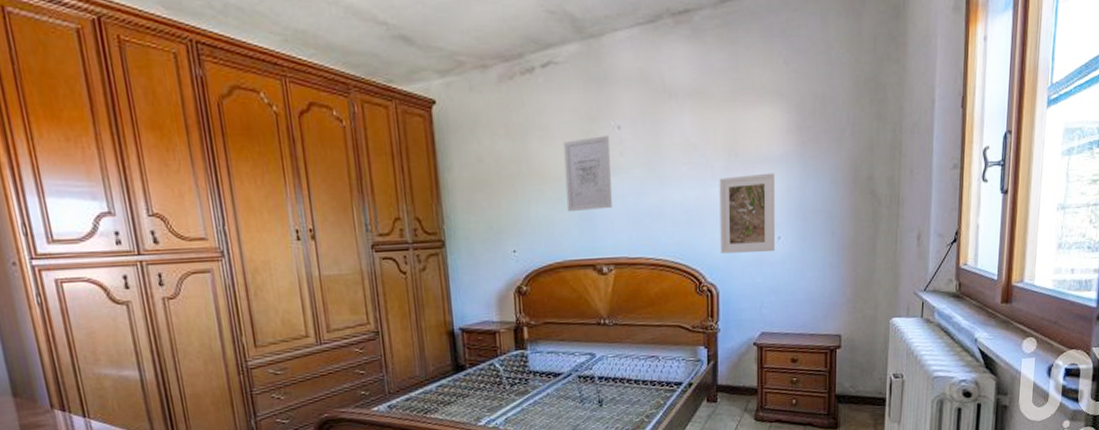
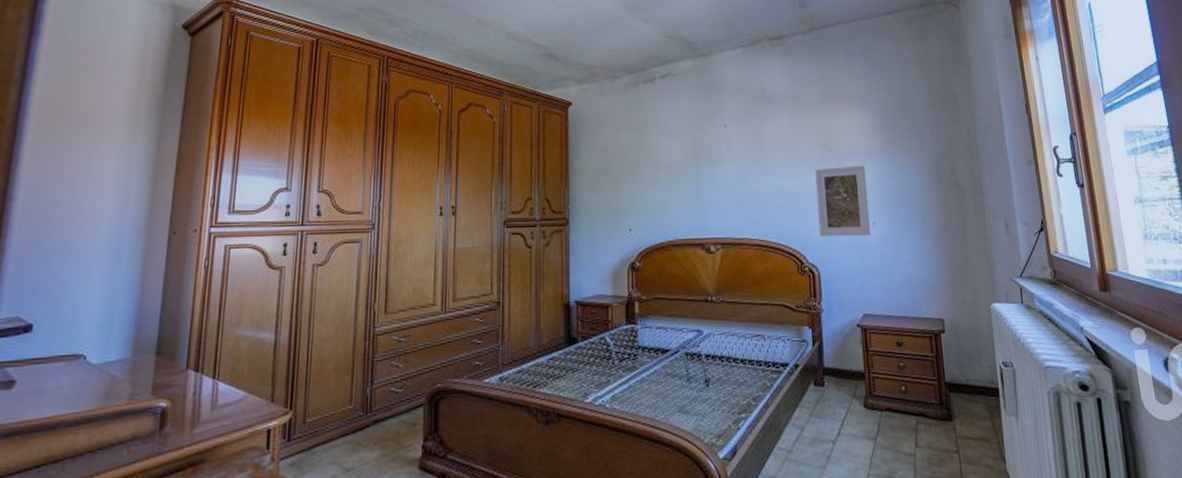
wall art: present [563,136,613,213] -> none [677,132,721,196]

